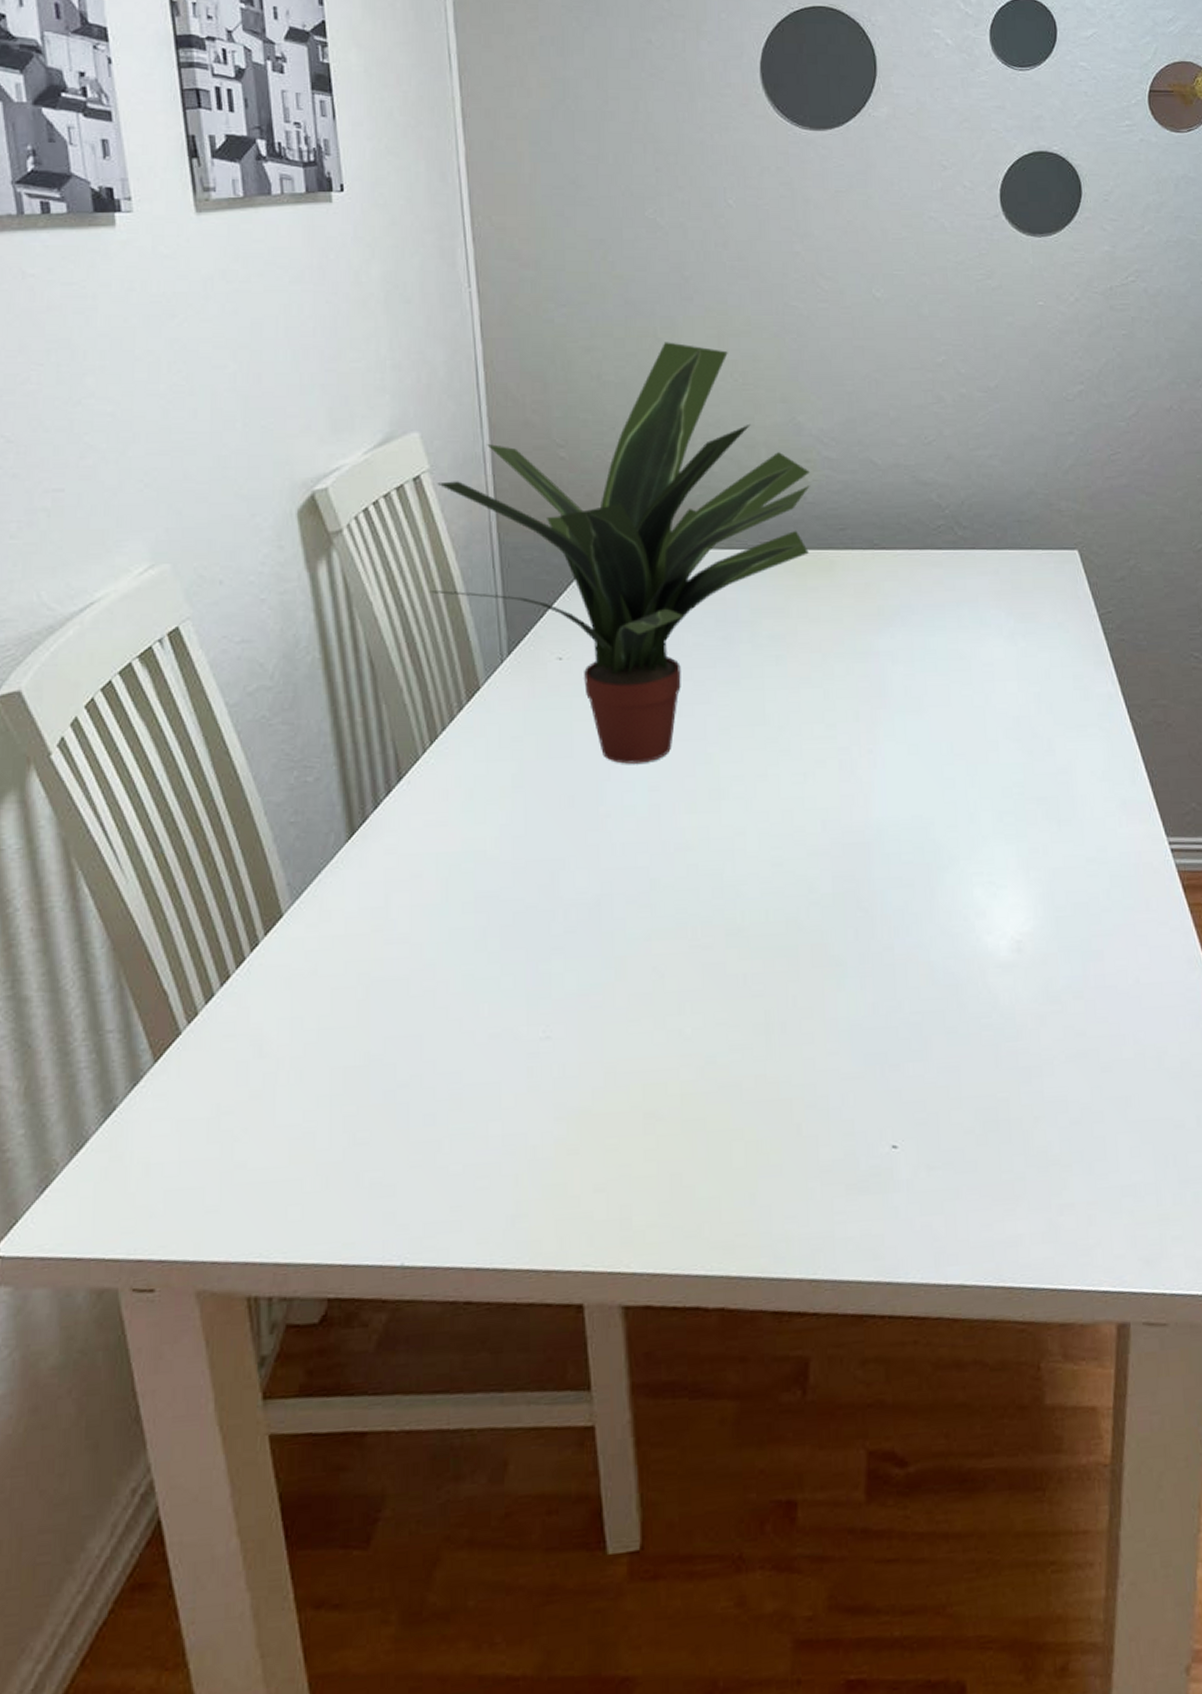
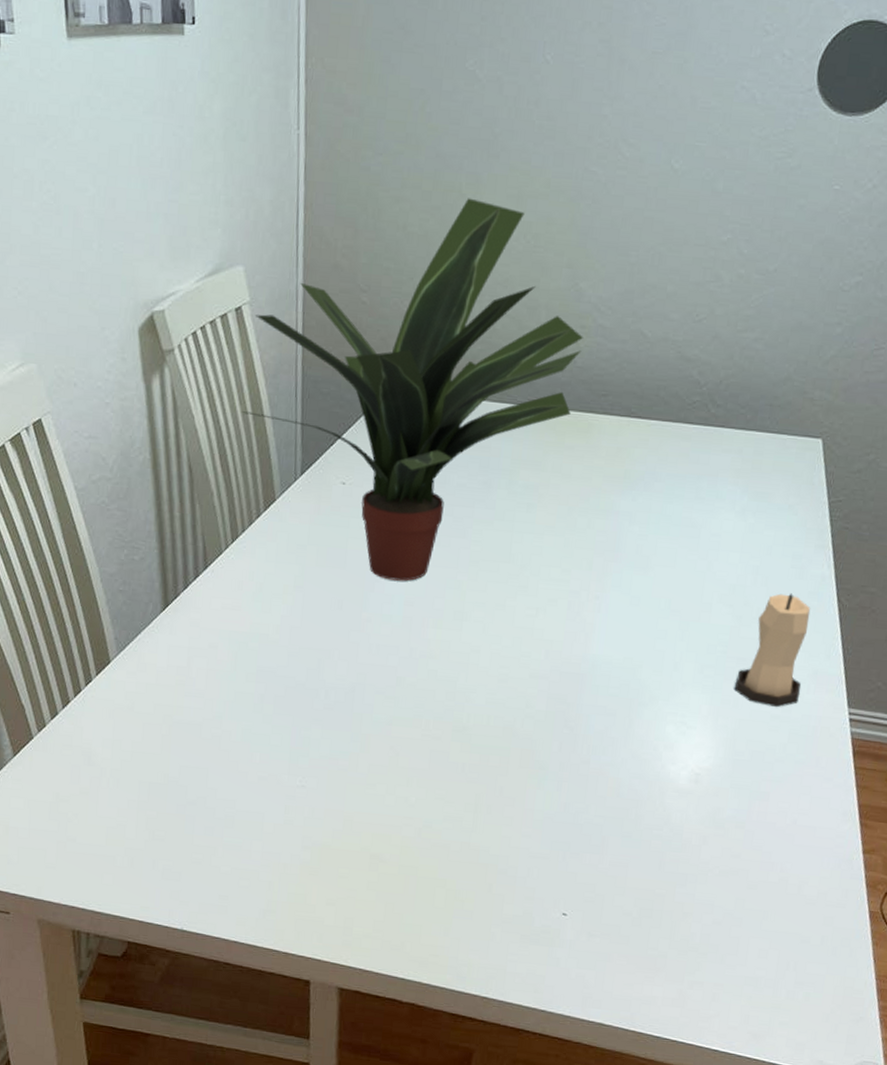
candle: none [1040,717,1113,849] -> present [734,593,811,708]

